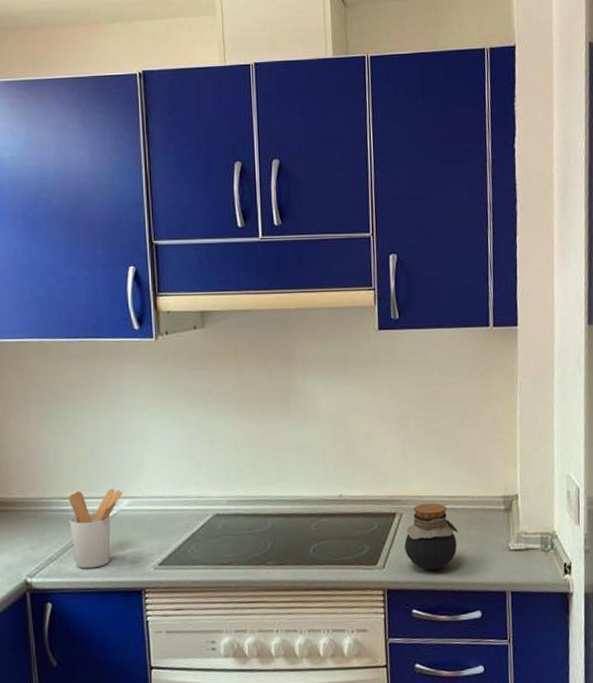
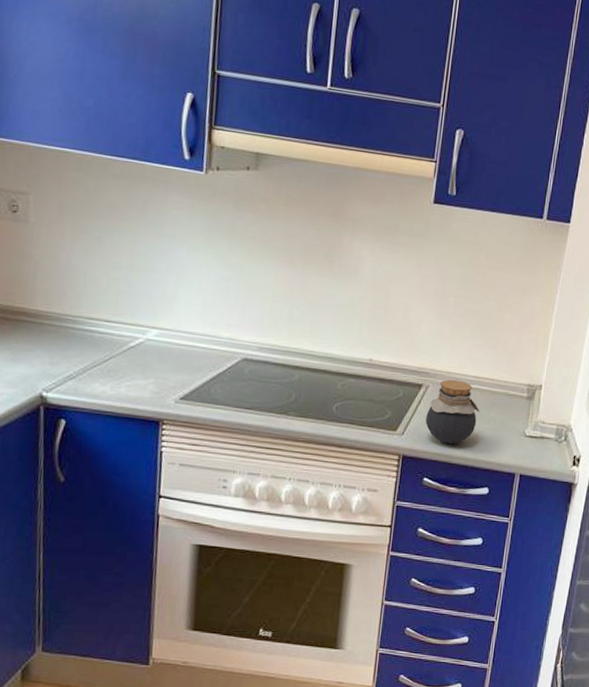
utensil holder: present [69,488,123,569] -> none [93,314,153,393]

